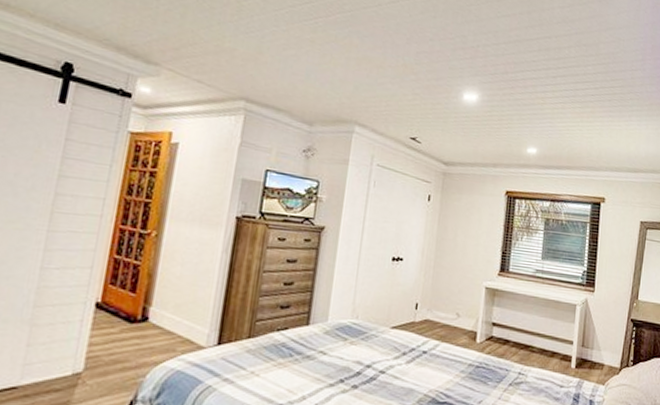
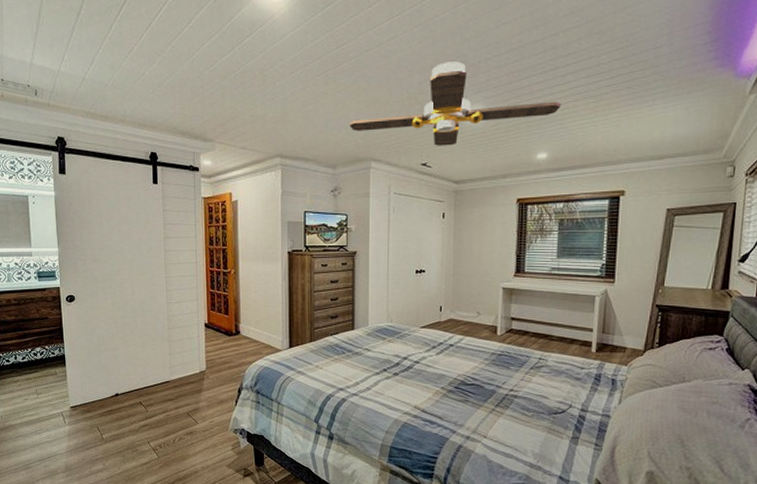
ceiling fan: none [334,38,551,124] -> present [348,61,561,146]

